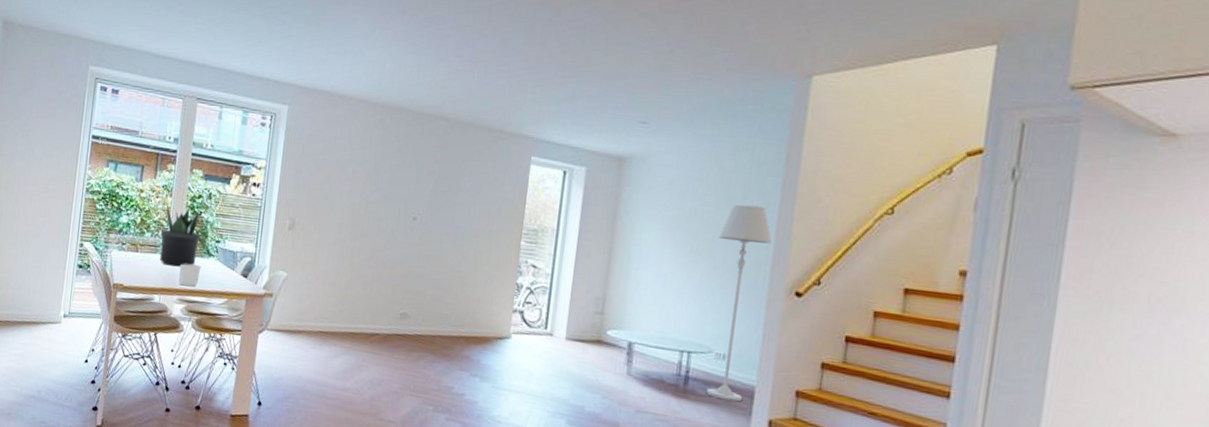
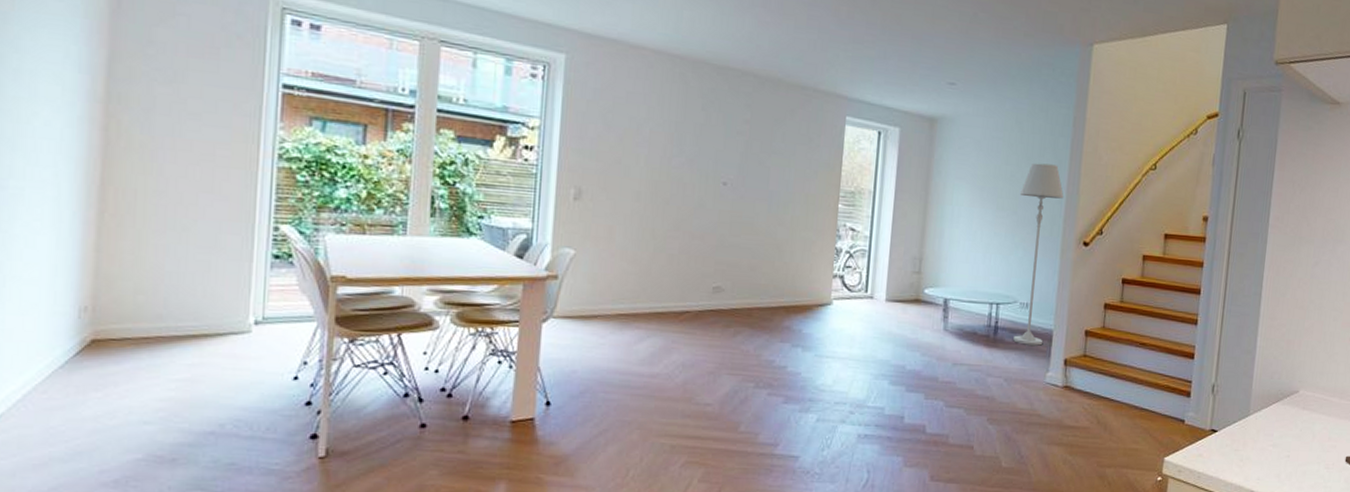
planter: present [160,204,201,267] -> none [398,172,457,250]
mug: present [178,263,200,287] -> none [427,246,458,274]

